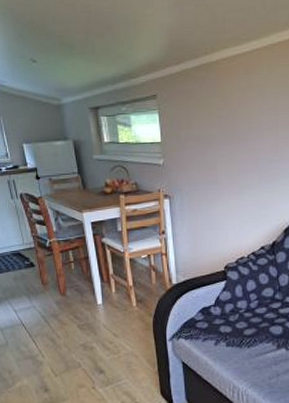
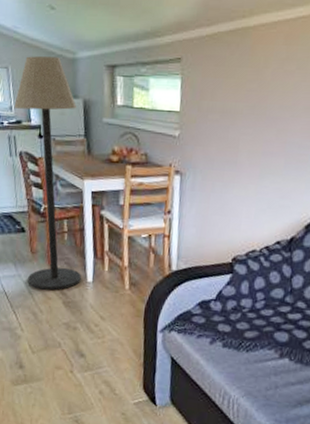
floor lamp: none [9,105,92,317] -> present [14,56,81,291]

